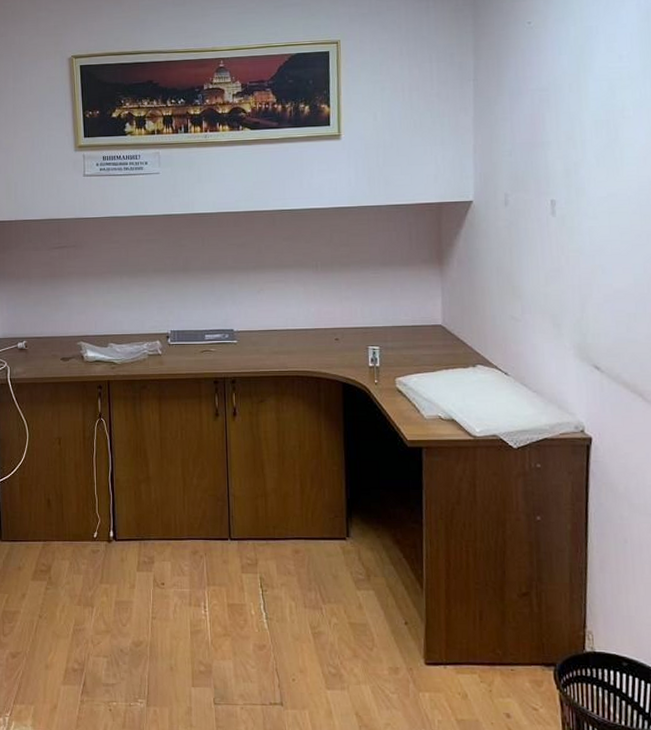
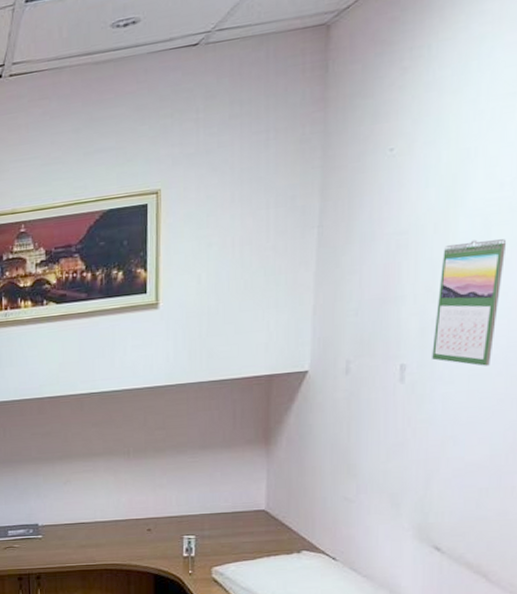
calendar: none [576,99,630,205] -> present [432,239,507,366]

